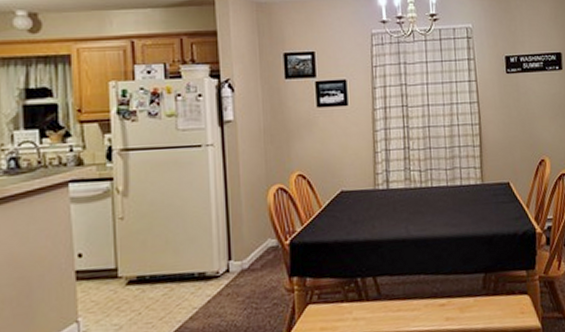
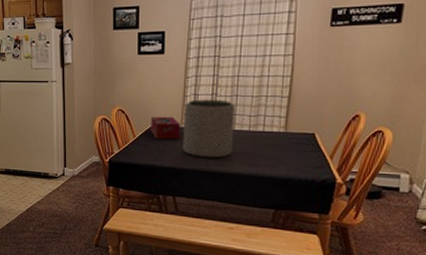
tissue box: none [339,177,374,207] -> present [151,116,180,139]
plant pot: none [376,154,433,224] -> present [182,99,236,158]

